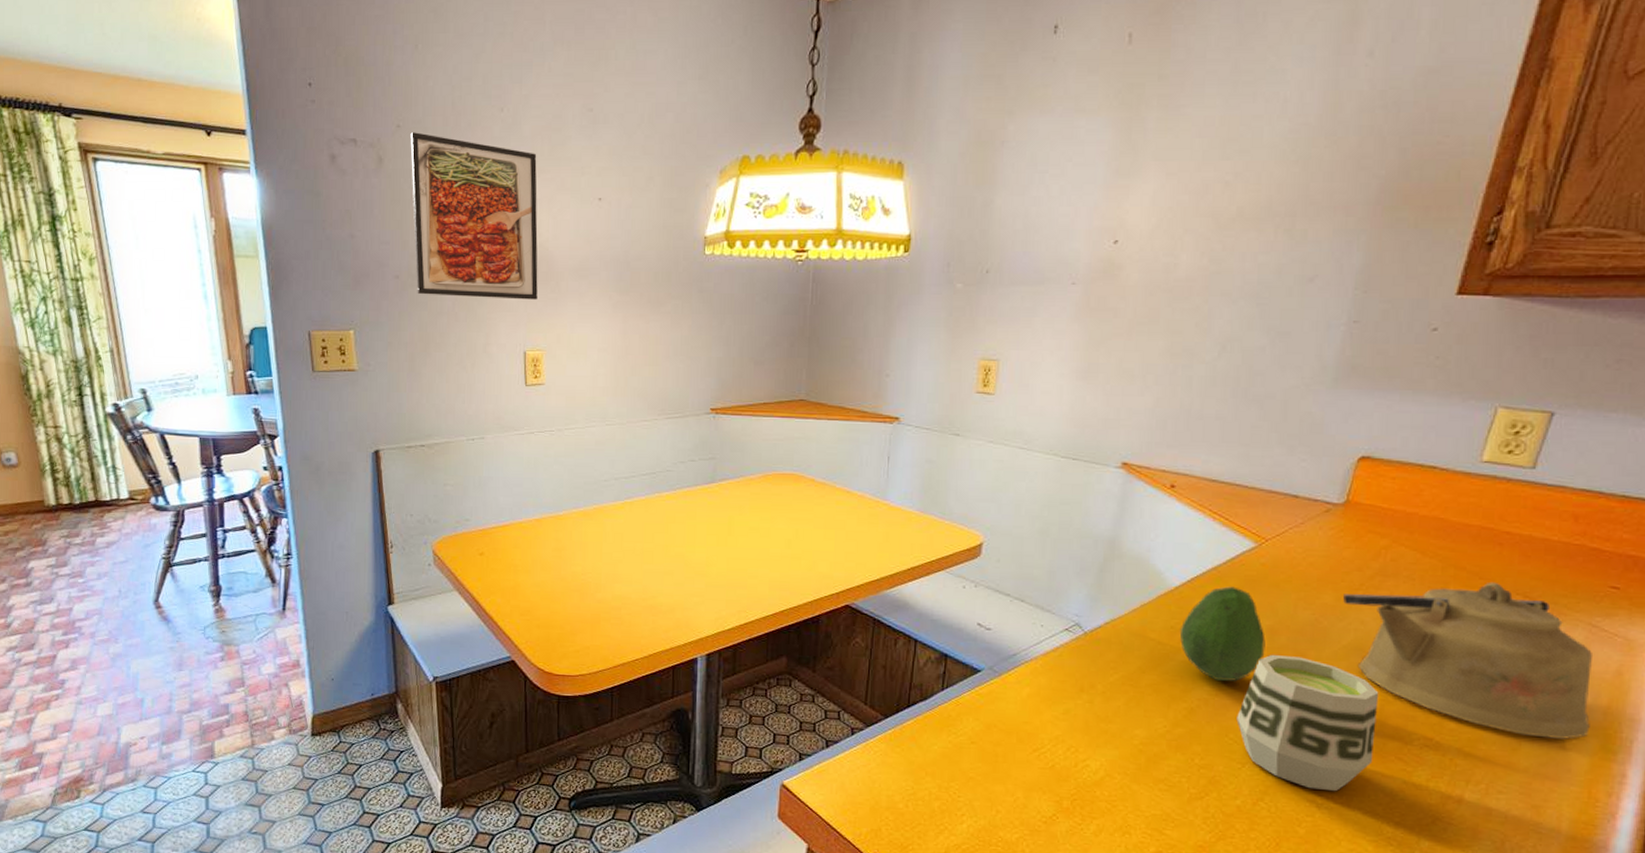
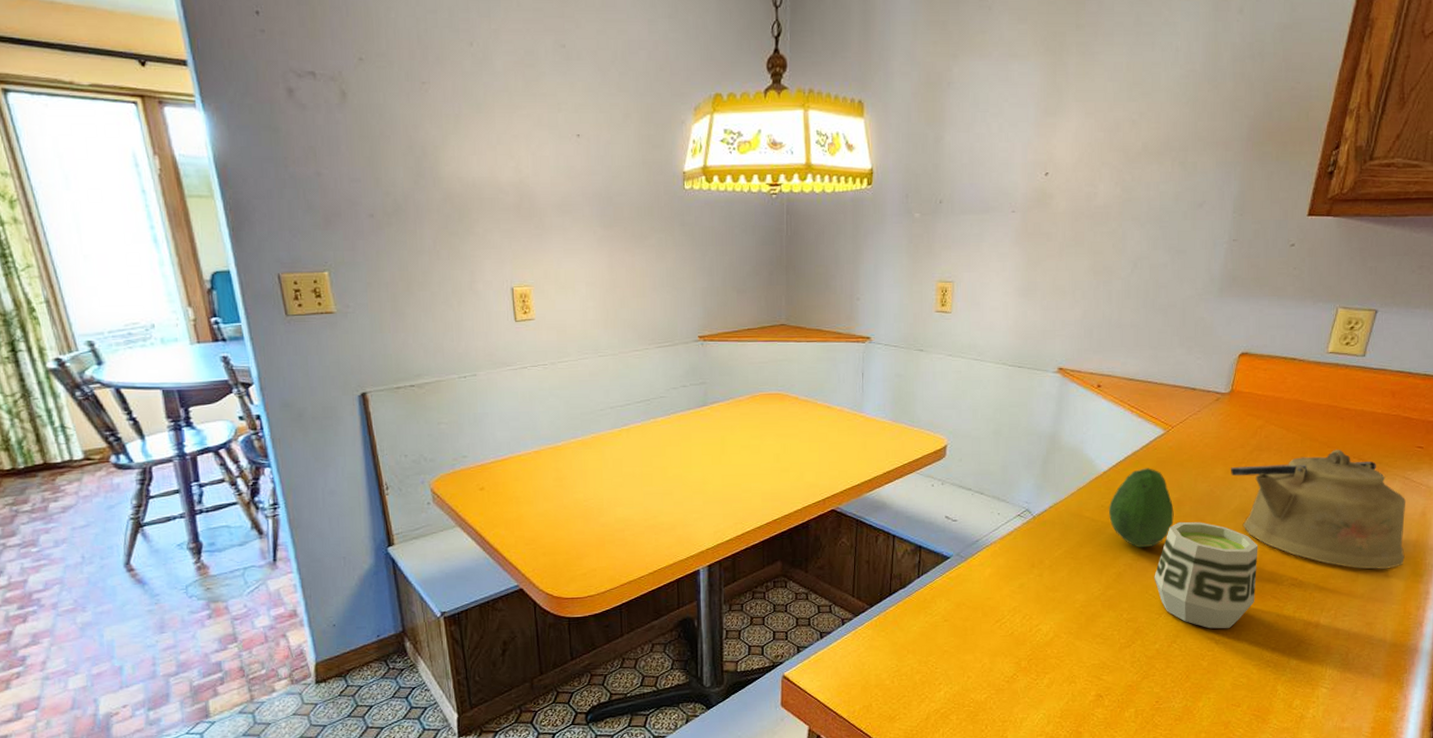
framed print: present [410,132,538,300] -> none [375,66,522,236]

